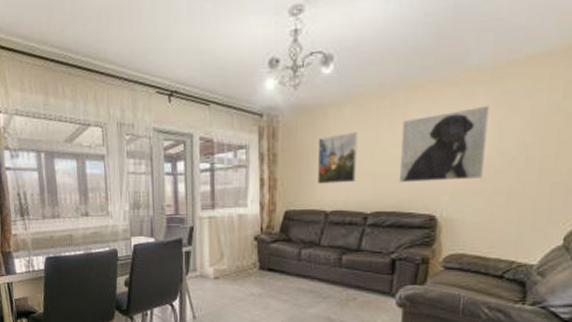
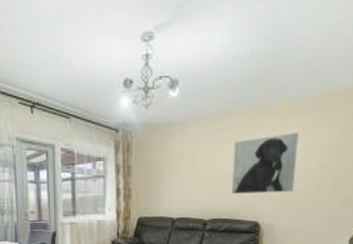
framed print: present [317,131,358,184] -> none [166,149,199,194]

